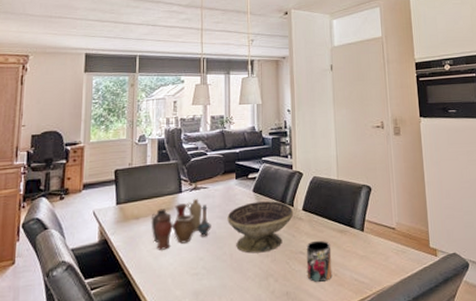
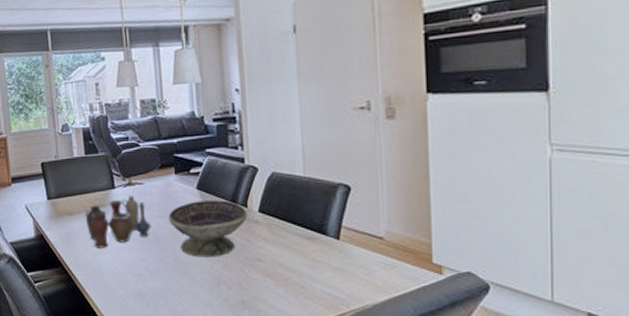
mug: present [306,240,333,282] -> none [264,247,298,293]

